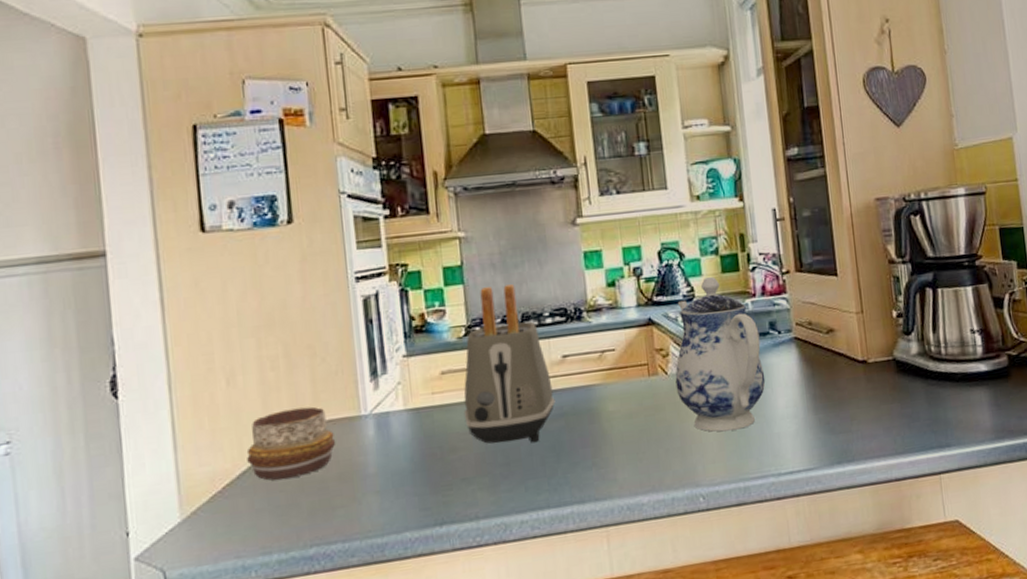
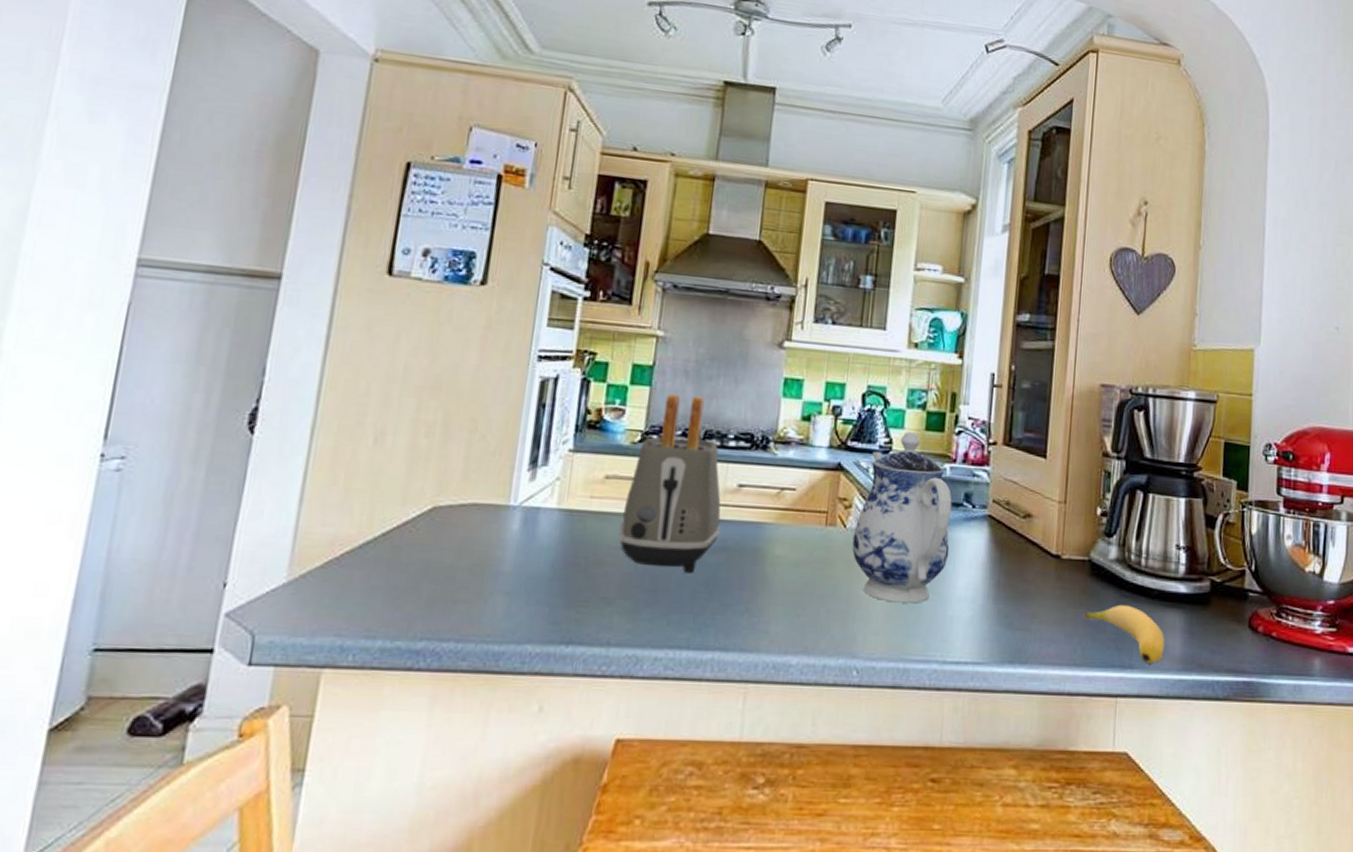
decorative bowl: present [246,406,336,481] -> none [374,482,476,560]
banana: none [897,391,976,440] -> present [1083,604,1165,664]

